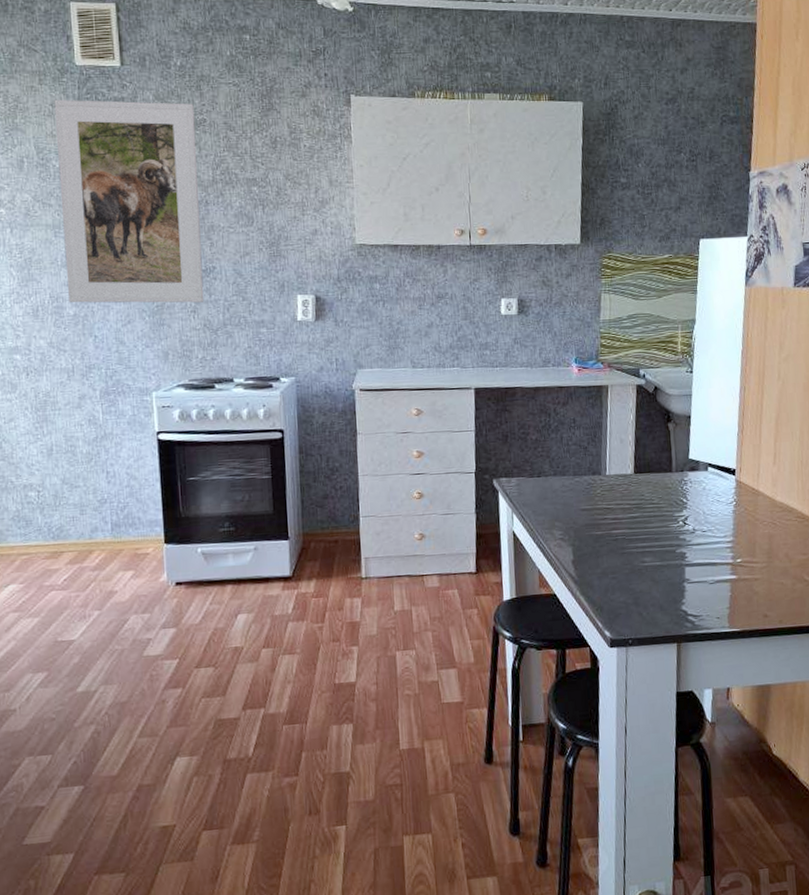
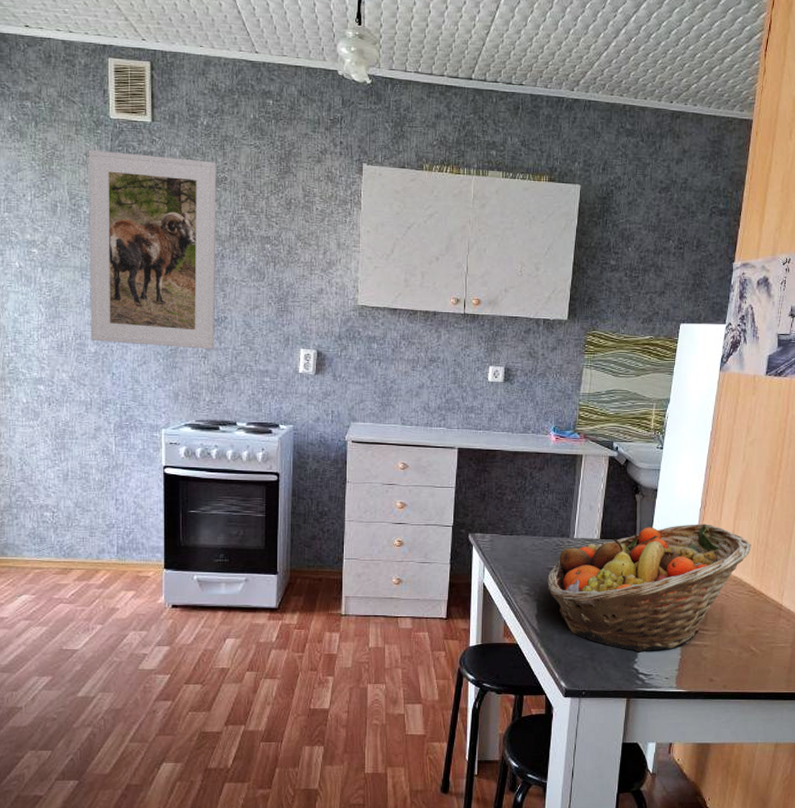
fruit basket: none [581,448,796,593] -> present [547,524,752,653]

